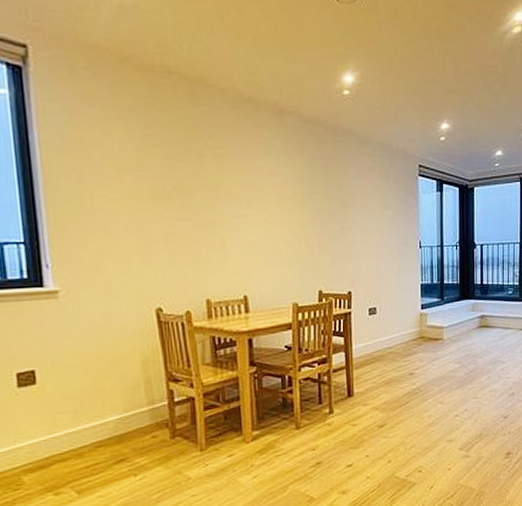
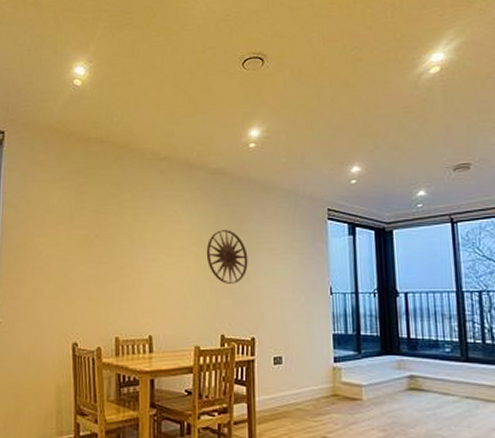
wall art: none [301,184,344,240] -> present [206,230,248,284]

